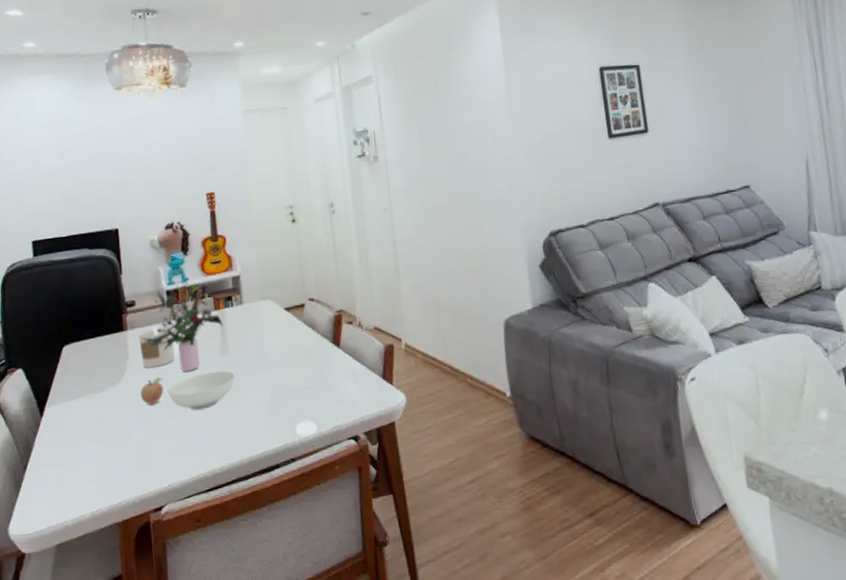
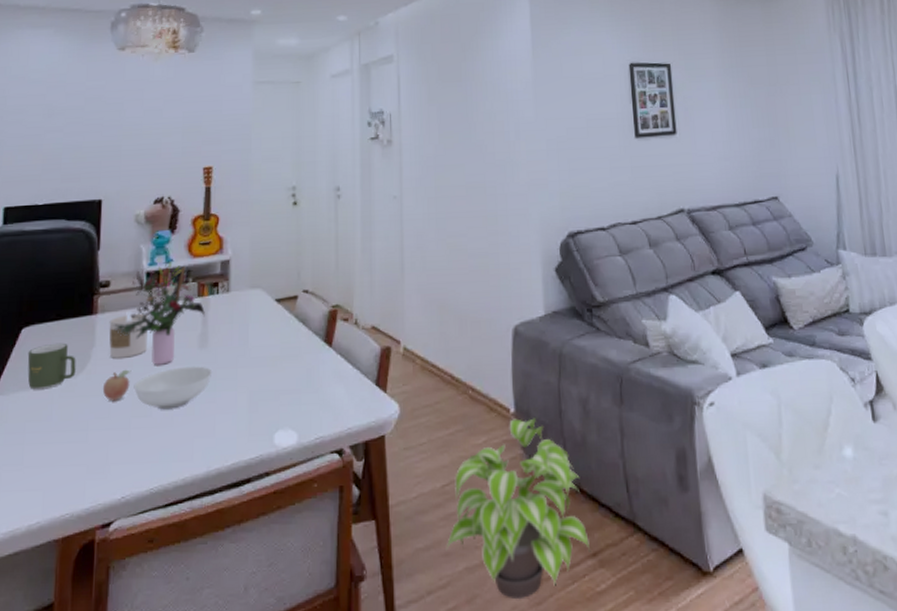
mug: none [71,357,115,399] -> present [27,342,76,390]
plant: none [458,400,587,555] -> present [447,418,590,599]

